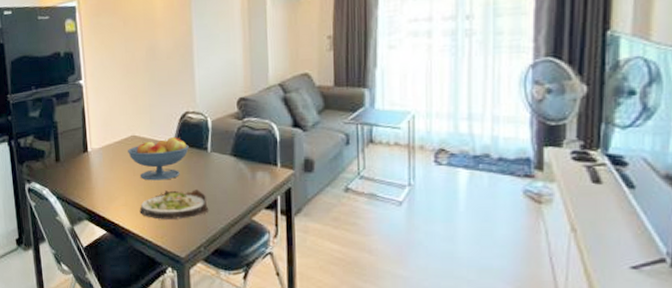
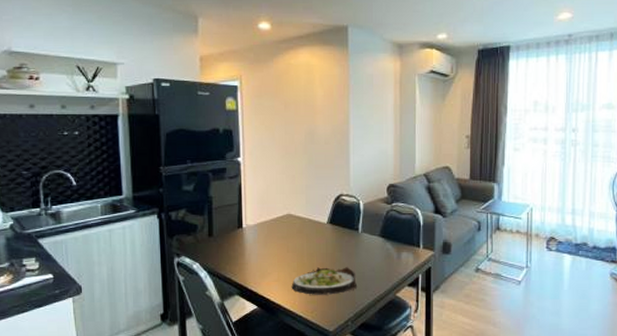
fruit bowl: present [128,137,189,181] -> none [283,217,341,258]

